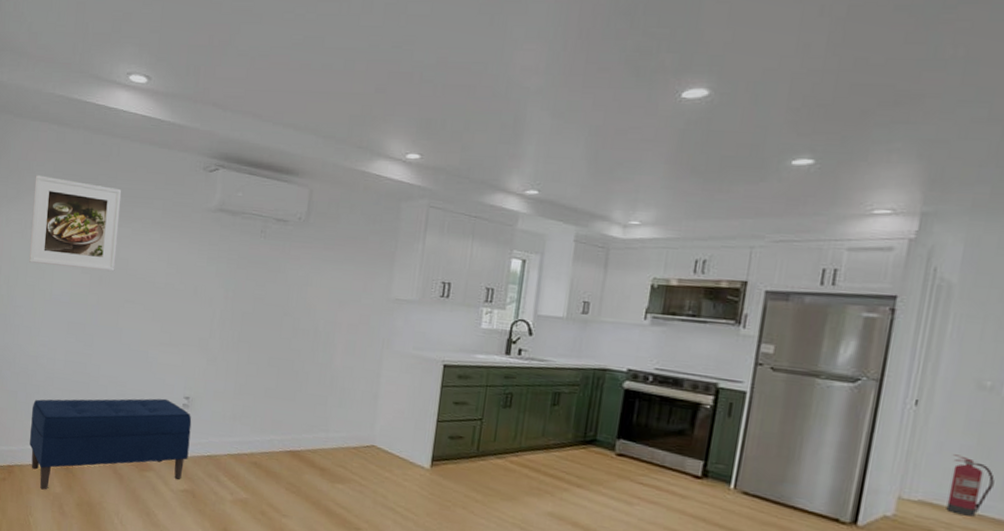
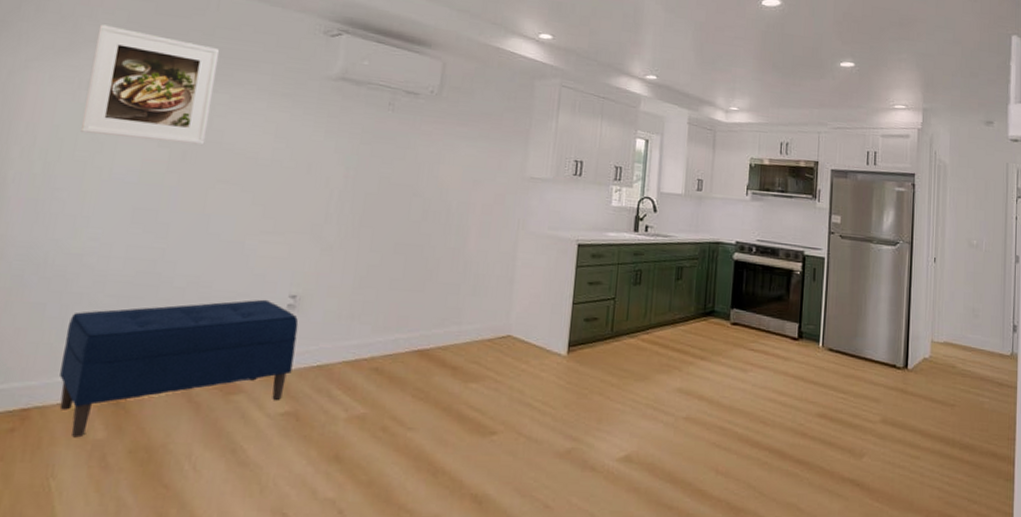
fire extinguisher: present [946,454,995,517] -> none [961,301,986,352]

